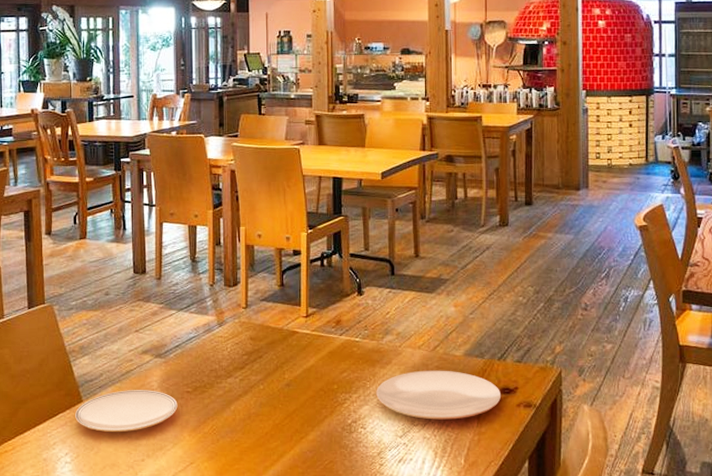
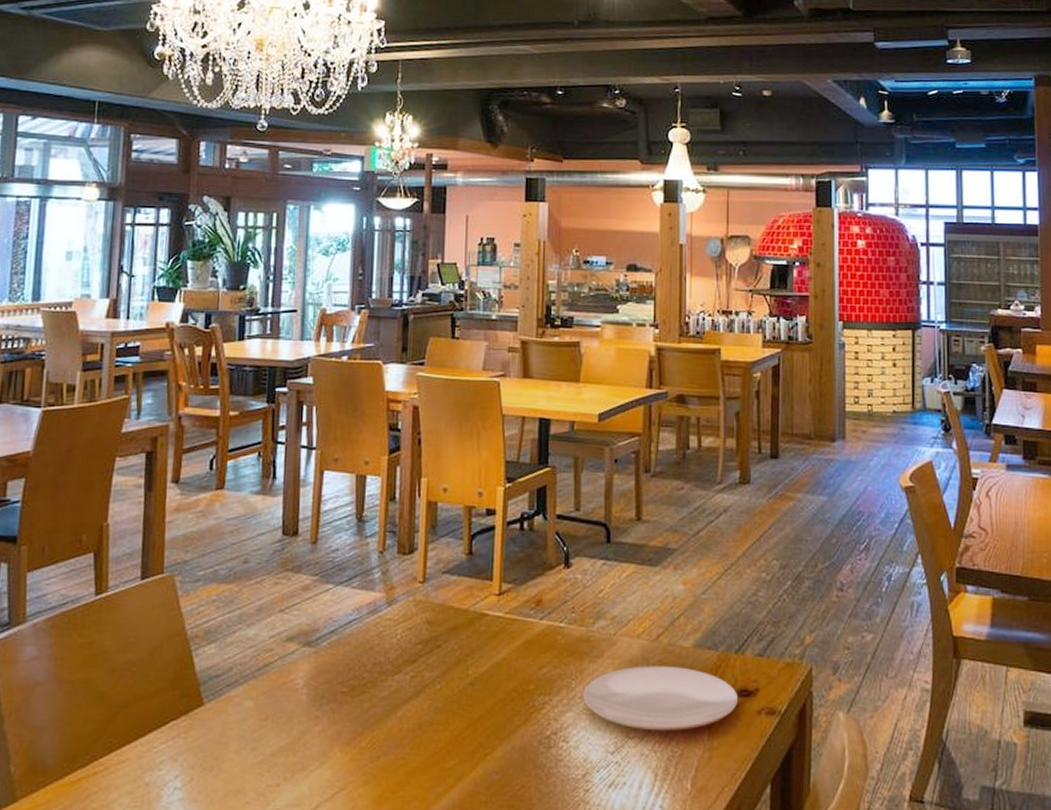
plate: present [75,390,178,433] -> none [192,689,329,748]

